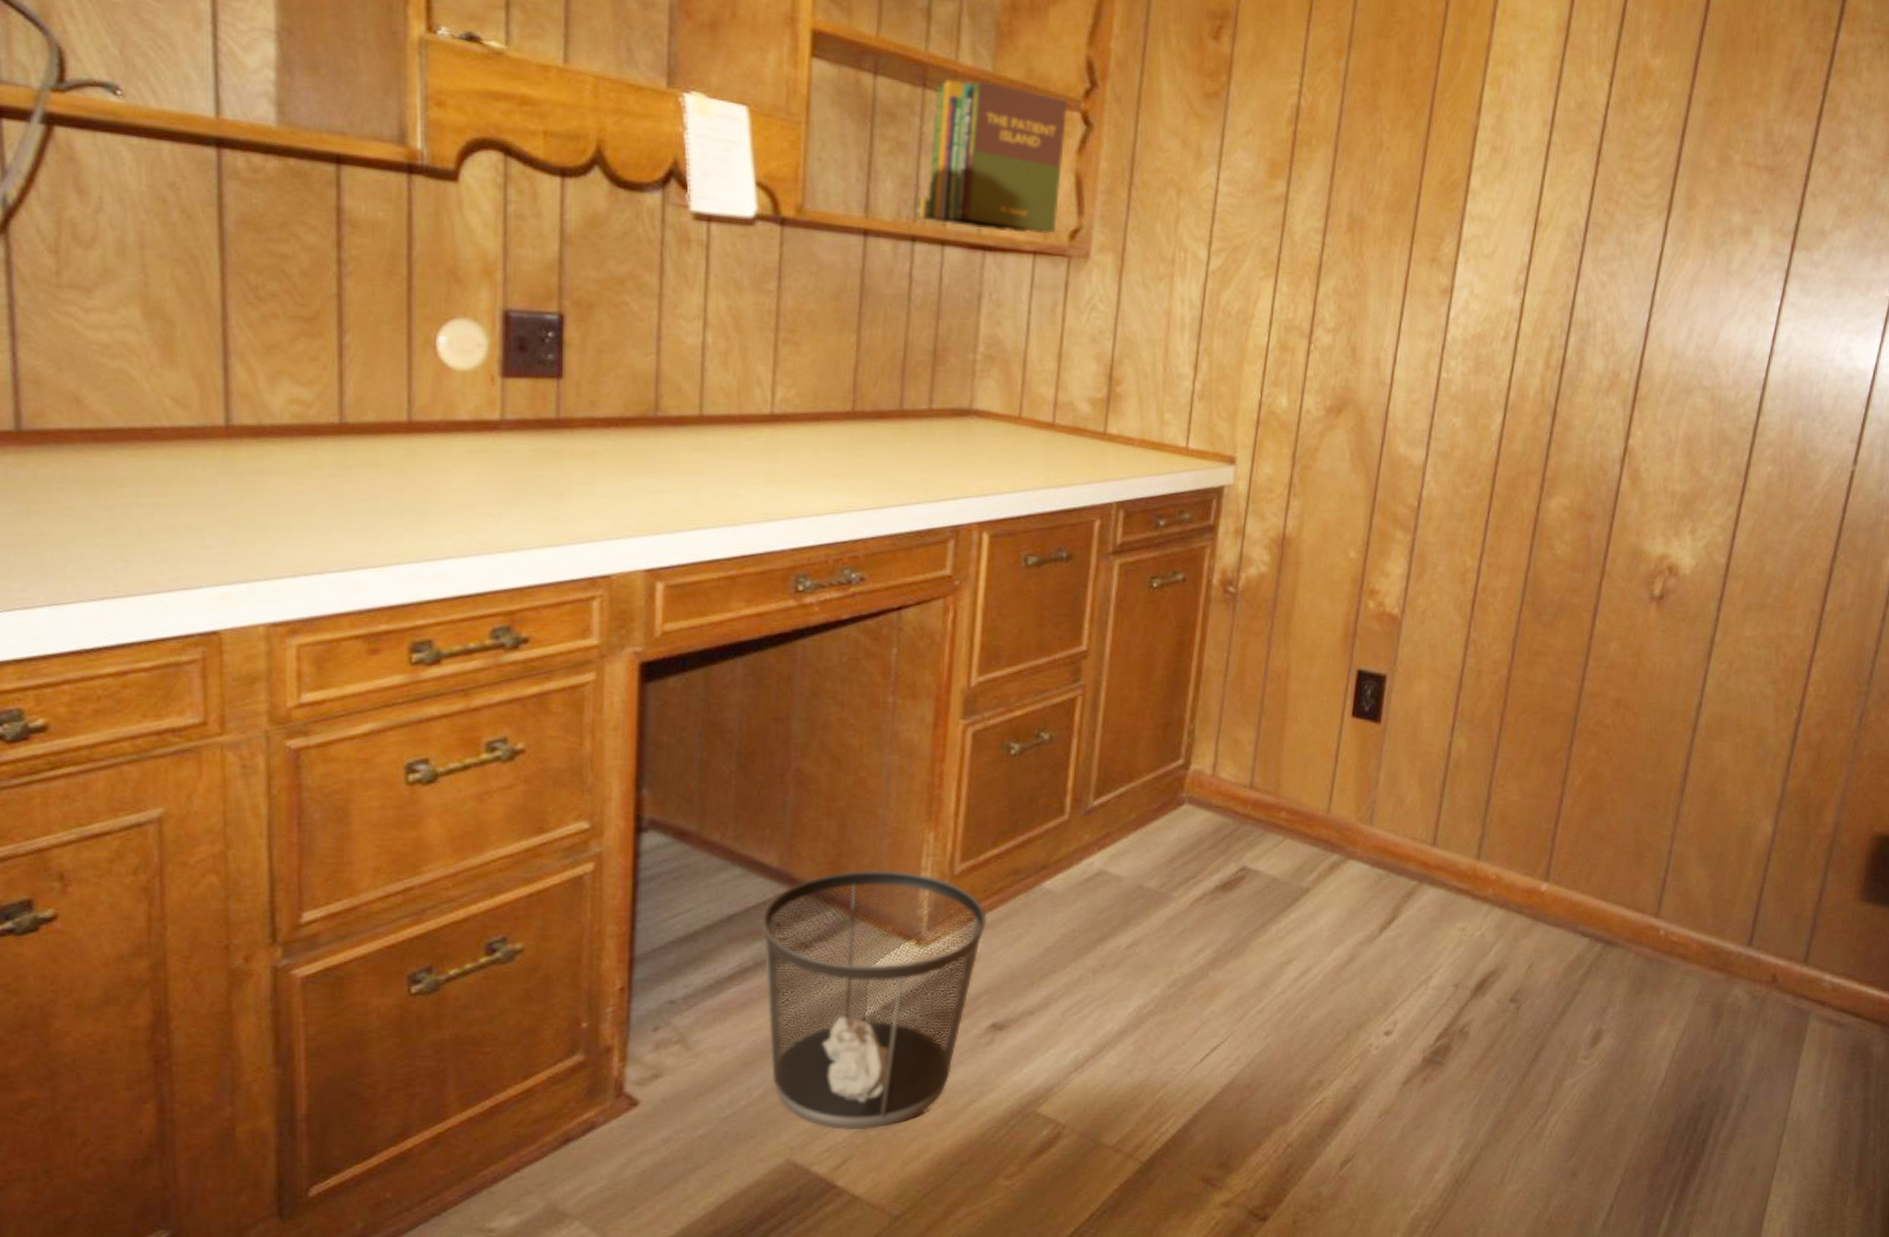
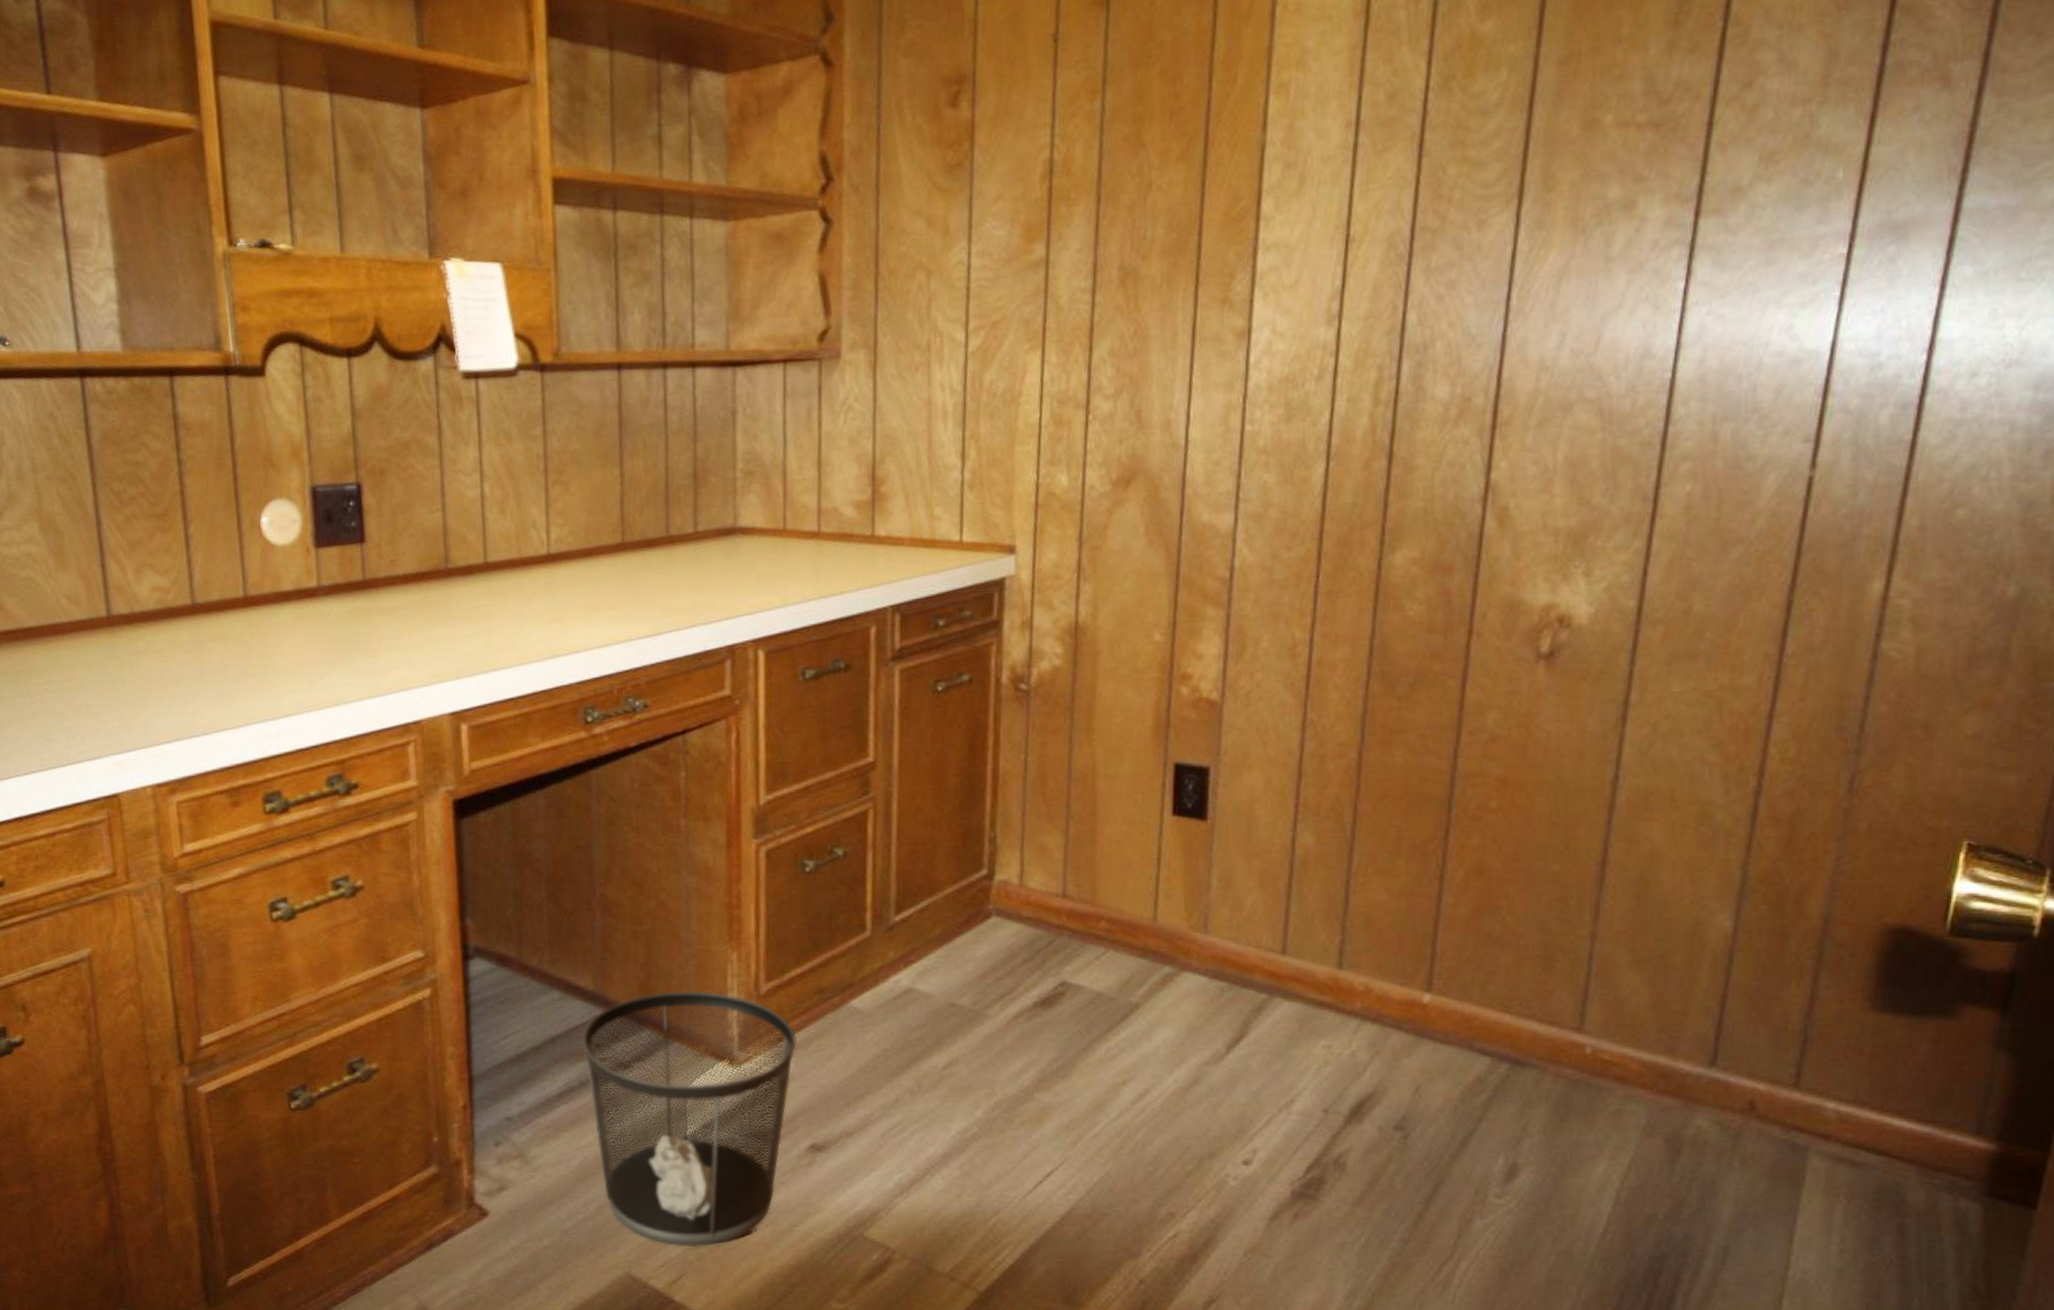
books: present [914,79,1068,235] -> none [663,196,806,346]

